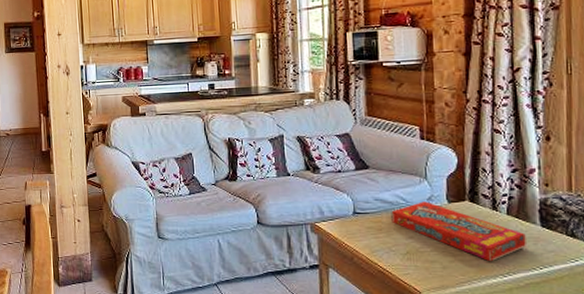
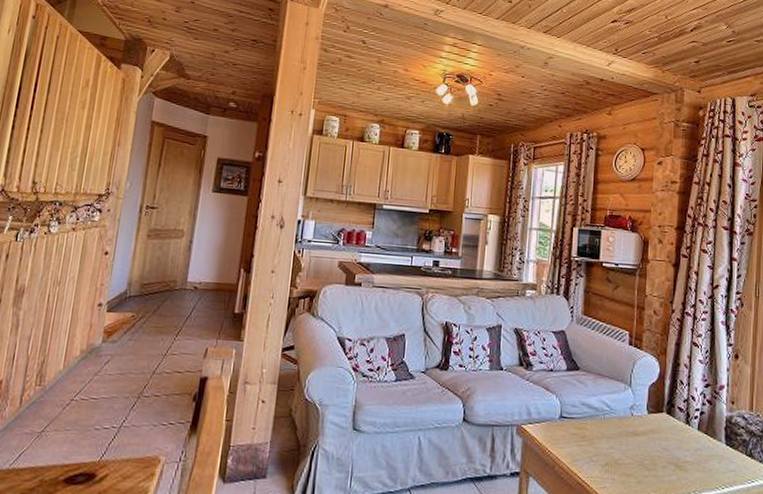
snack box: present [391,201,526,262] -> none [595,410,712,479]

